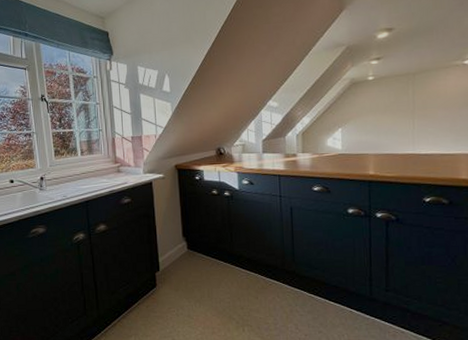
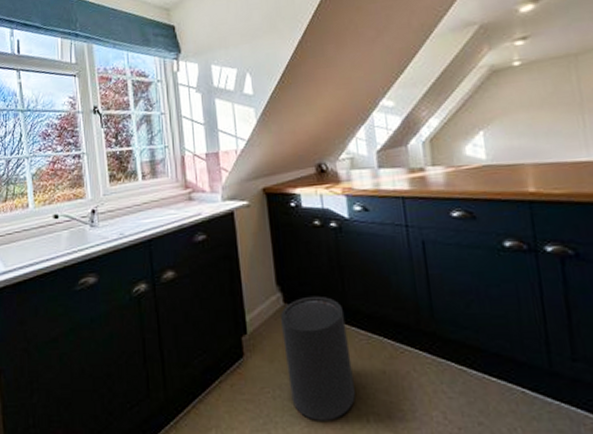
trash can: none [185,244,236,330] -> present [281,295,355,421]

